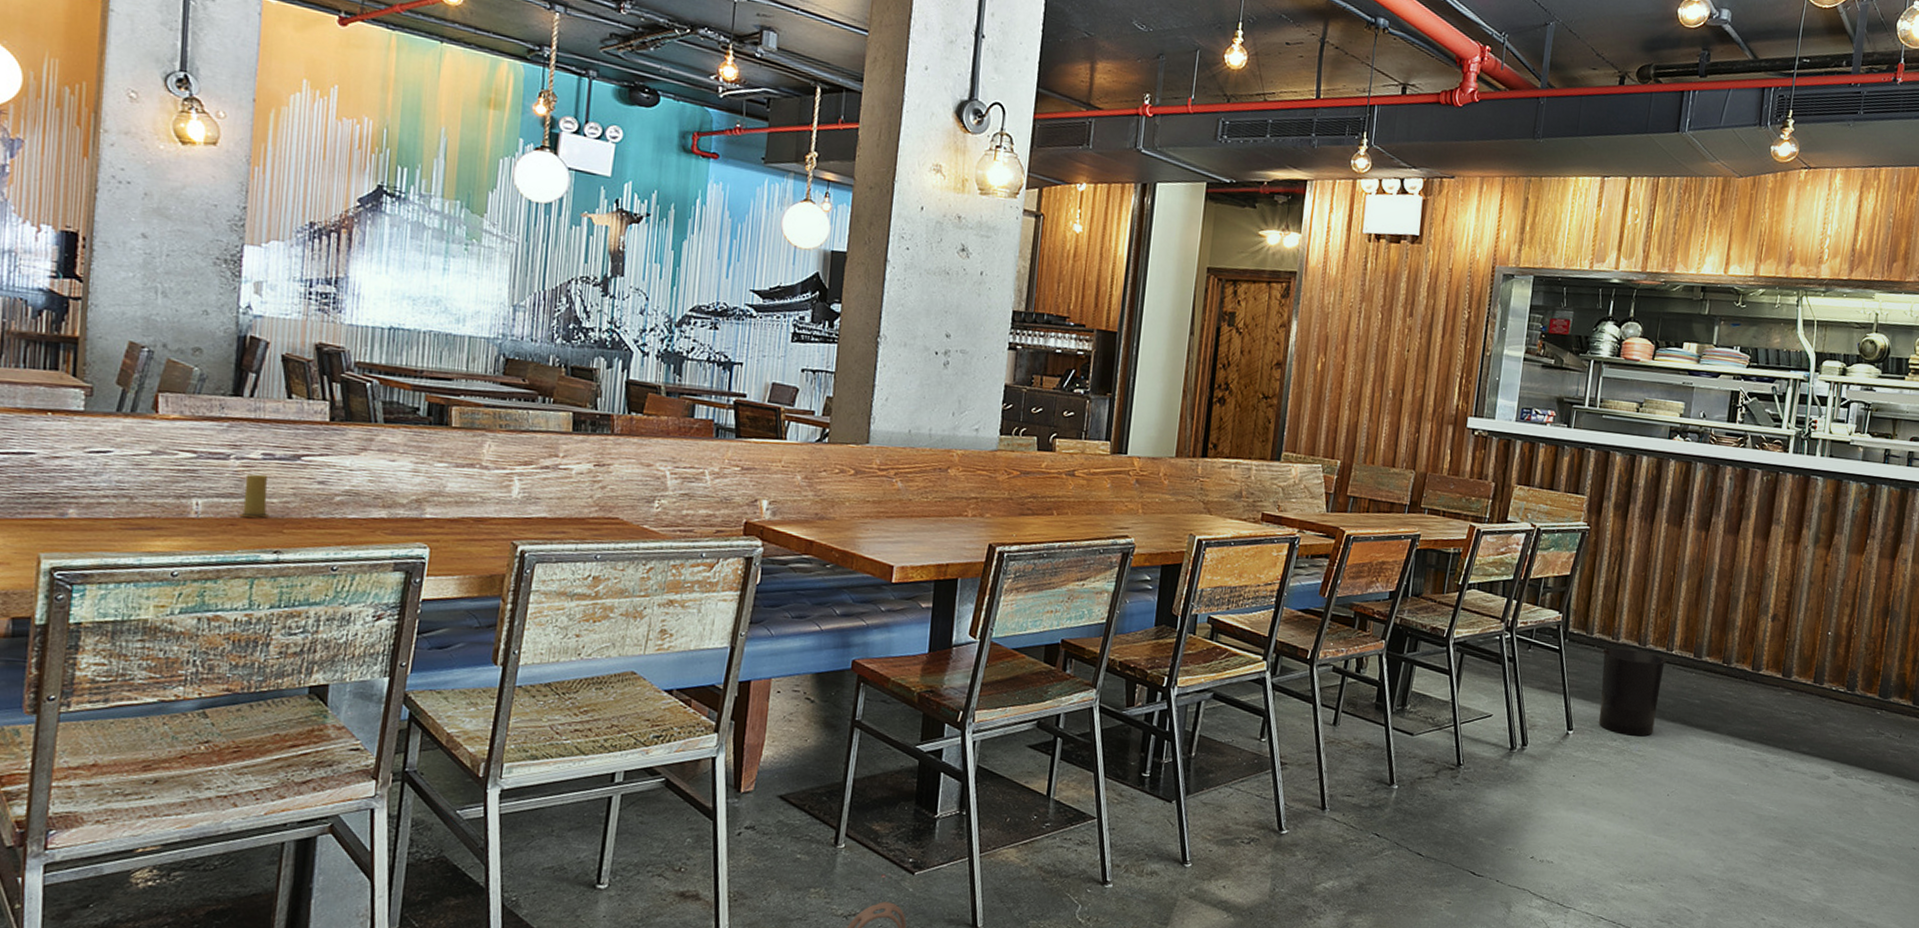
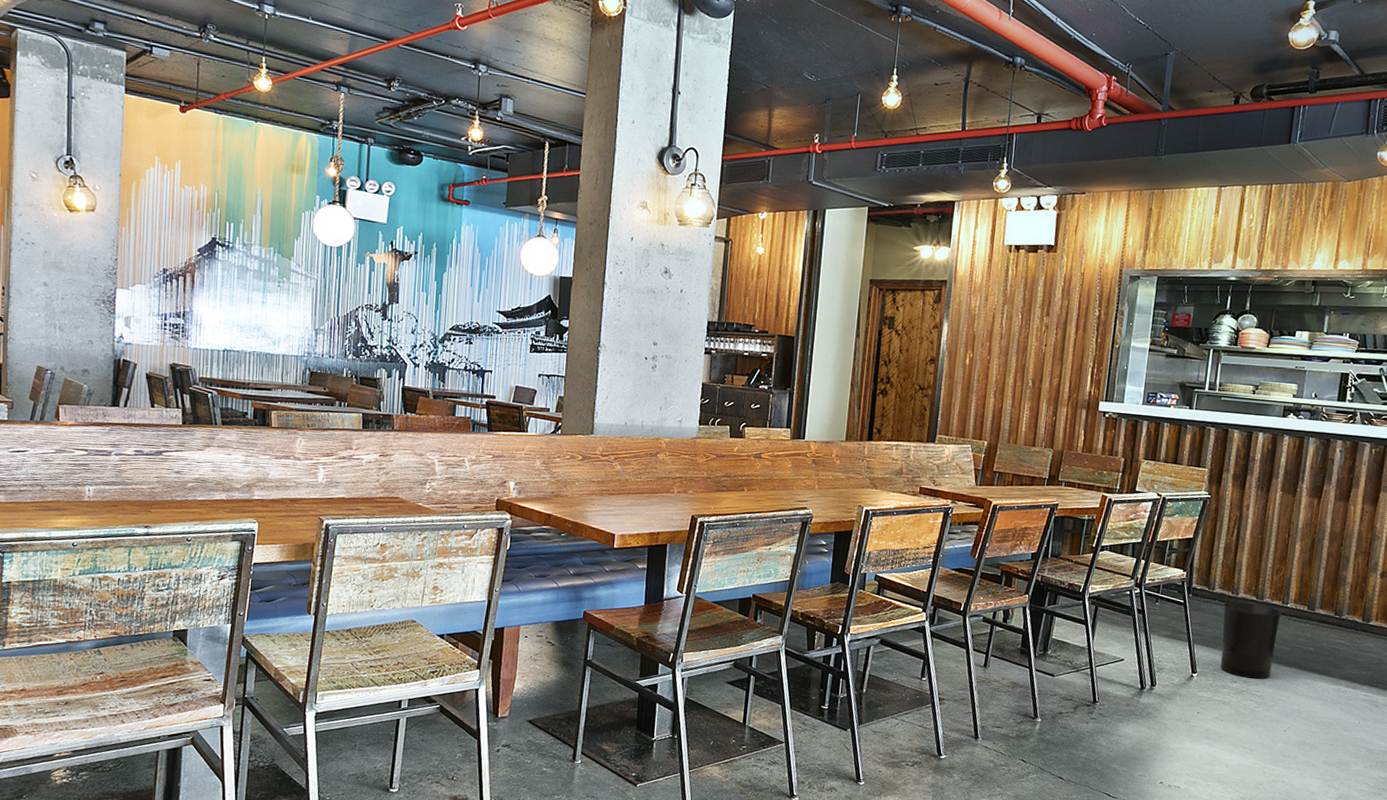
candle: present [239,474,269,518] -> none [119,466,141,501]

